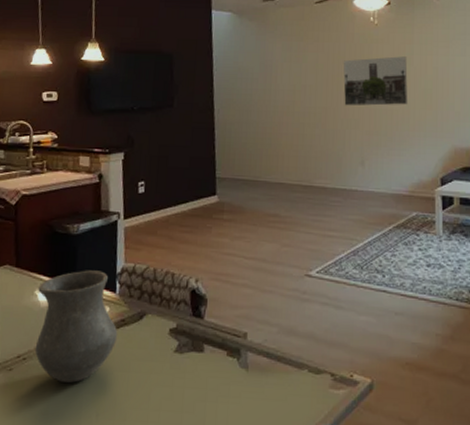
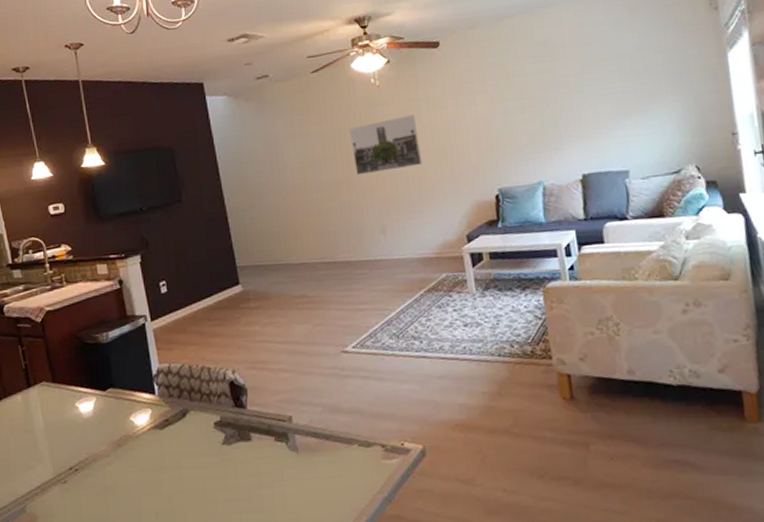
vase: present [34,270,118,383] -> none [78,375,164,487]

